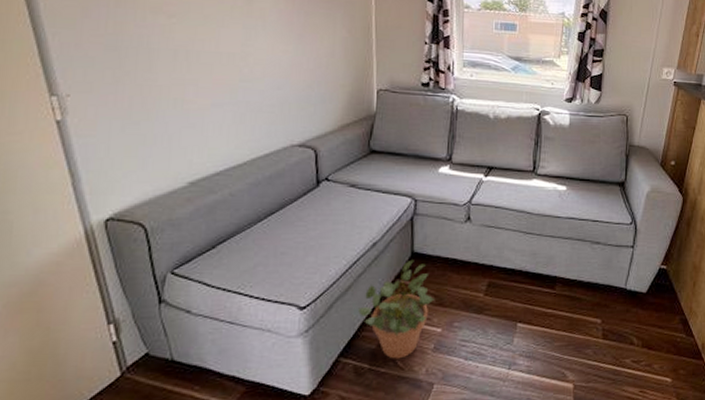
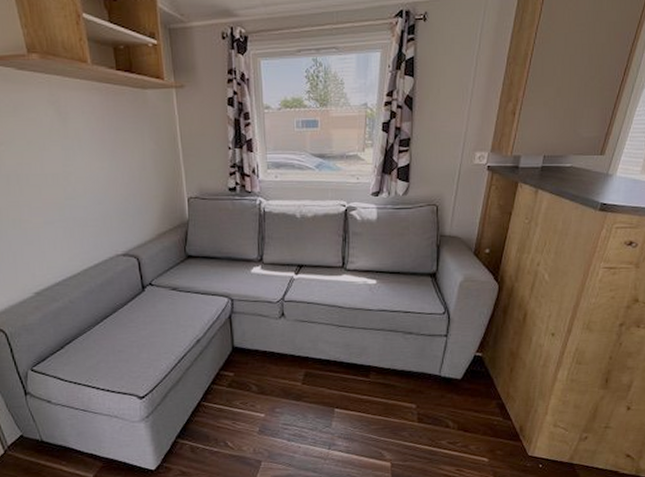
potted plant: present [358,259,434,359] -> none [189,353,256,440]

